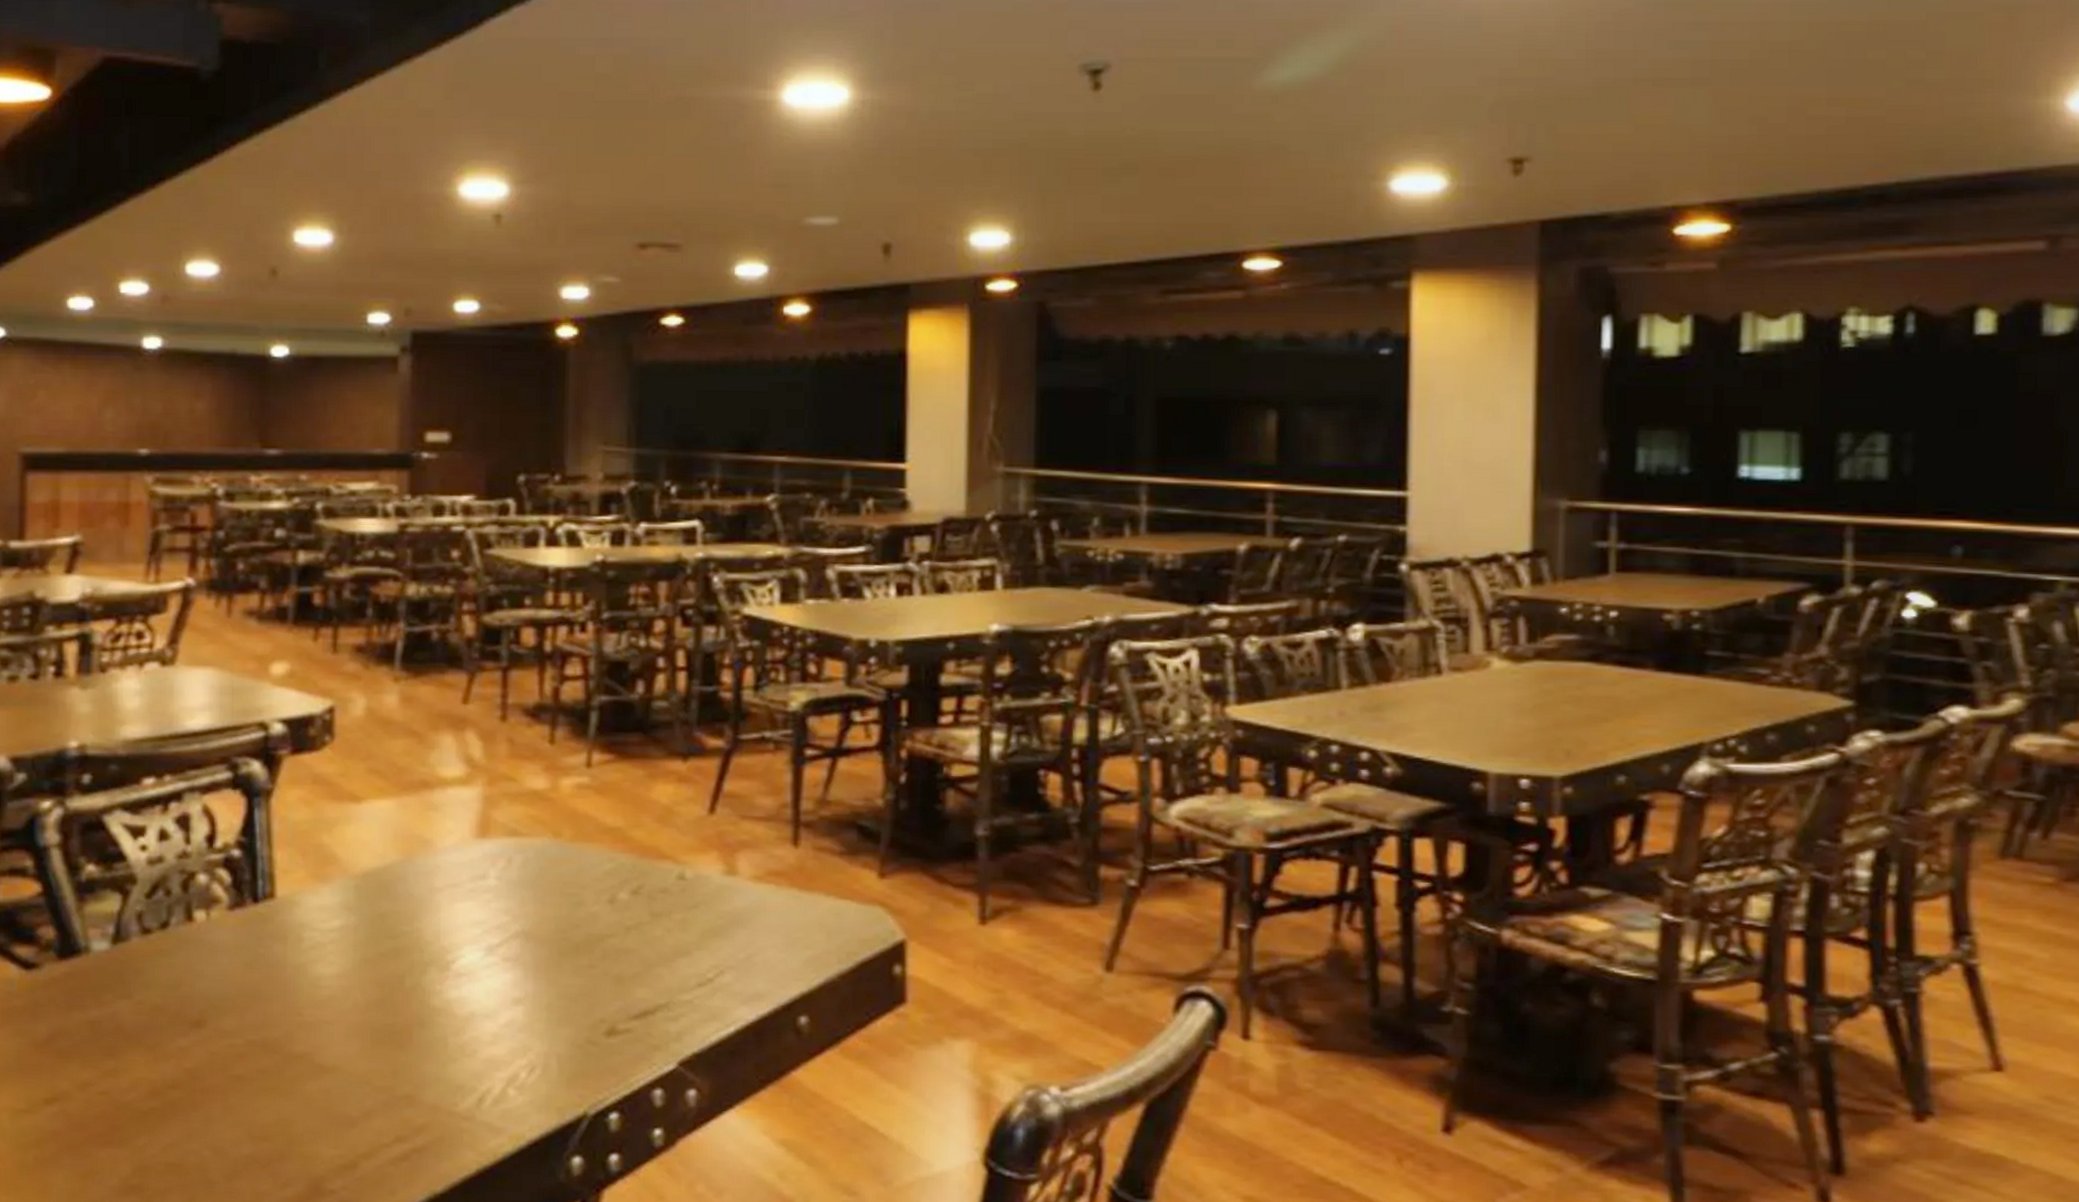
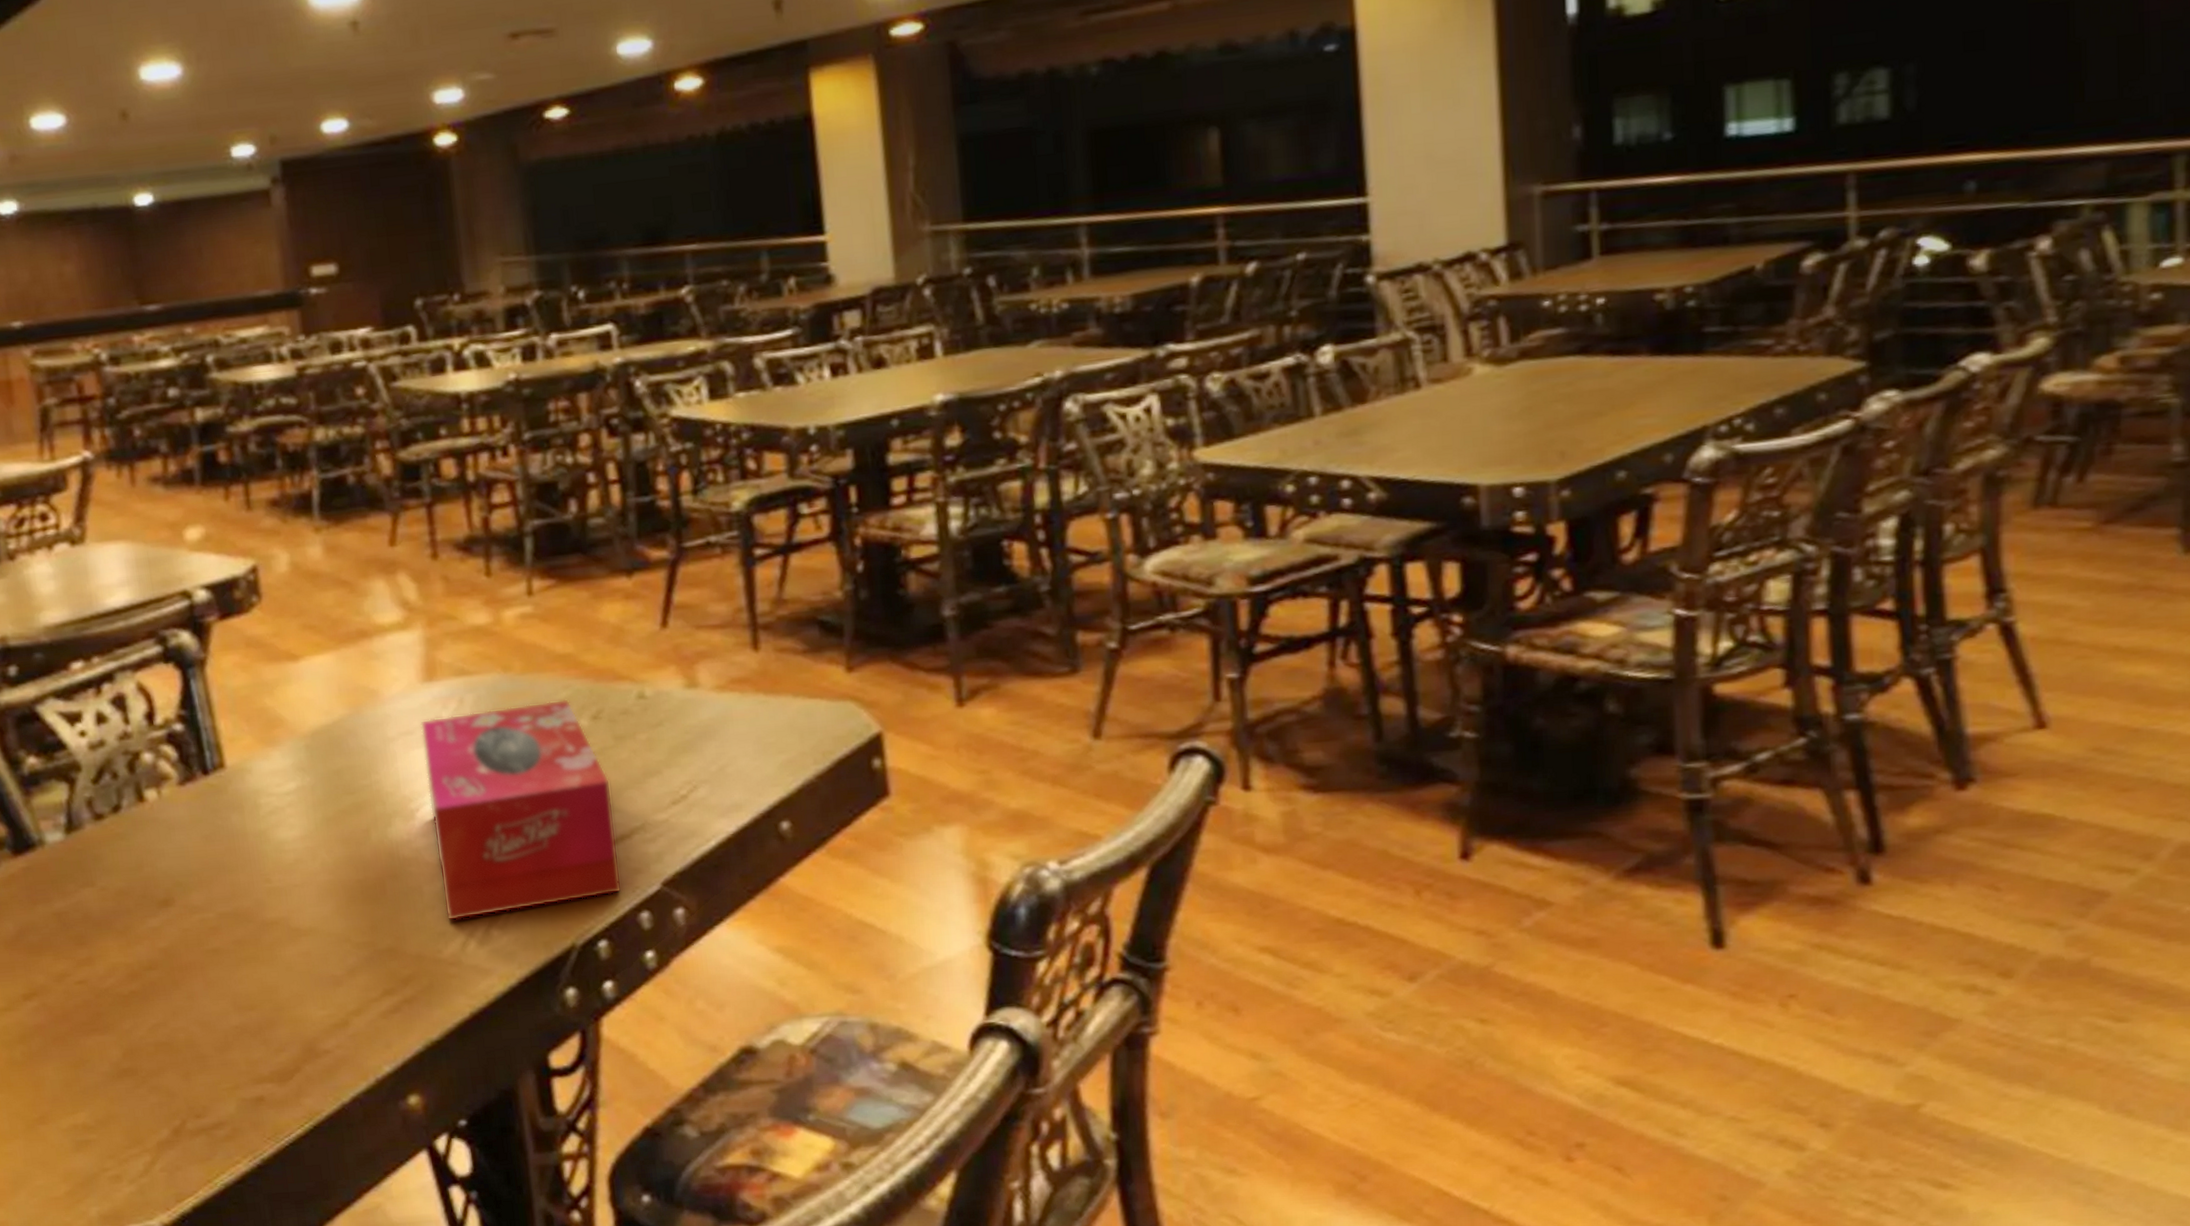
tissue box: none [466,870,642,1076] -> present [420,699,623,921]

